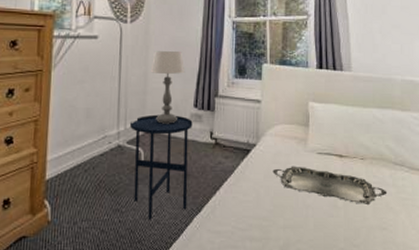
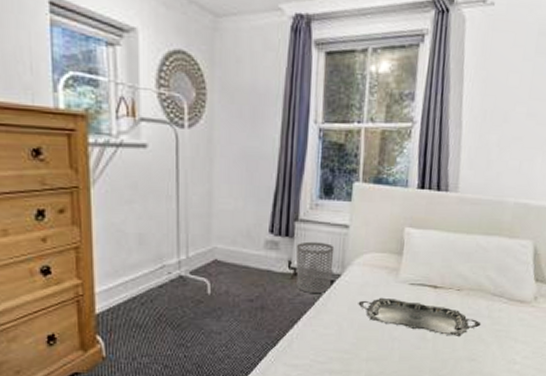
side table: present [129,114,193,220] -> none [192,241,268,354]
table lamp: present [150,51,184,124] -> none [216,164,258,252]
waste bin: none [216,114,249,161] -> present [295,241,335,293]

